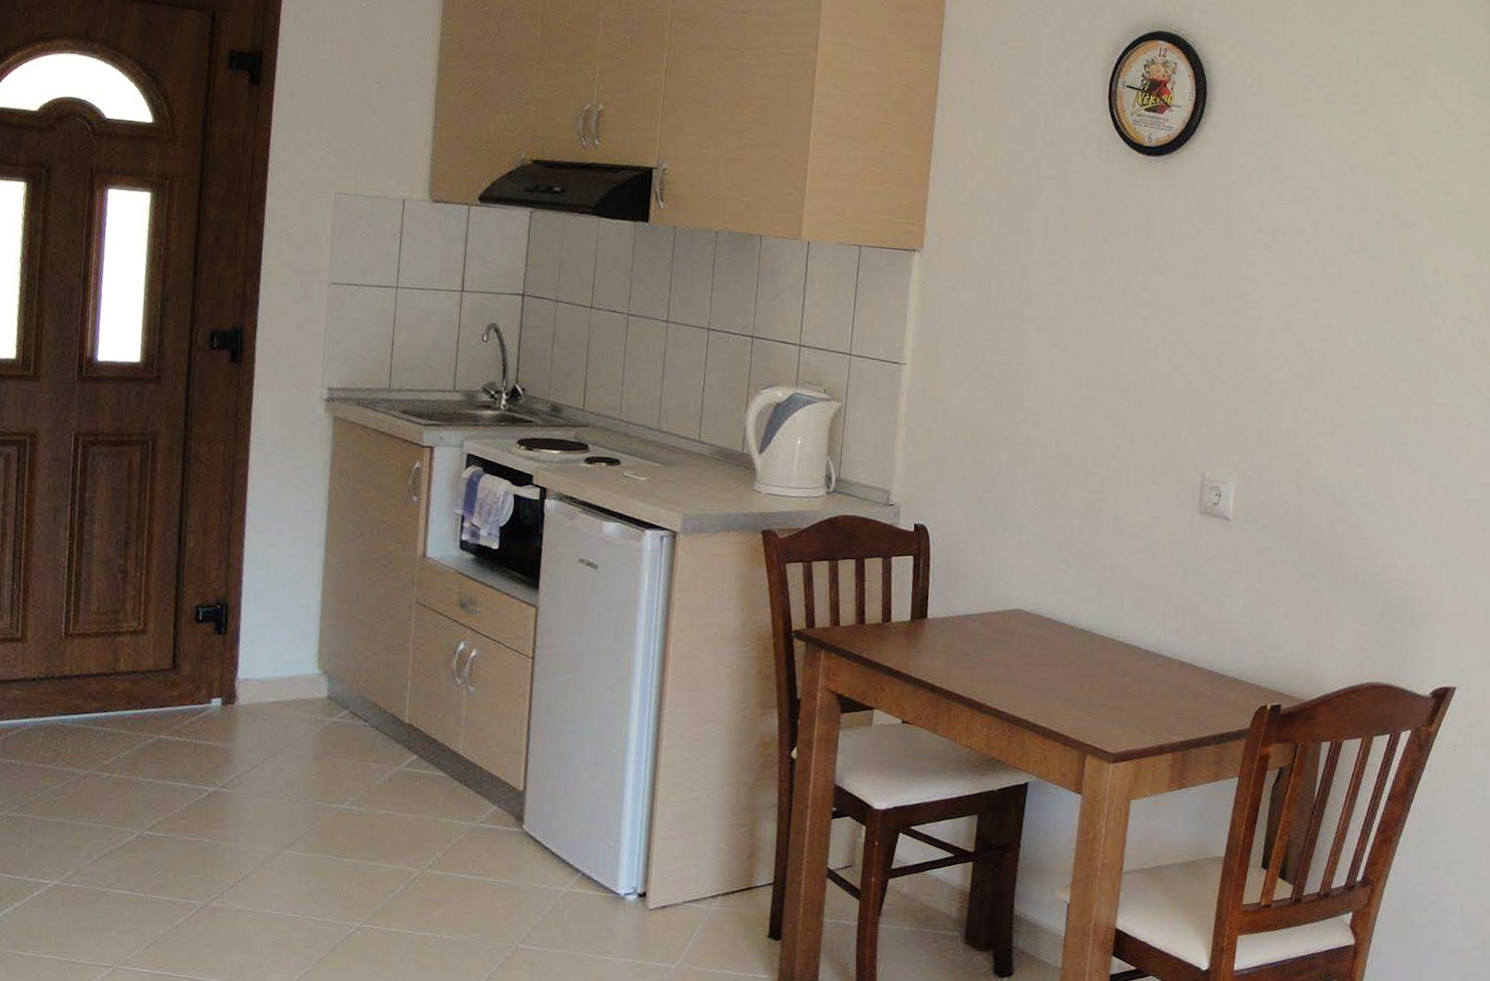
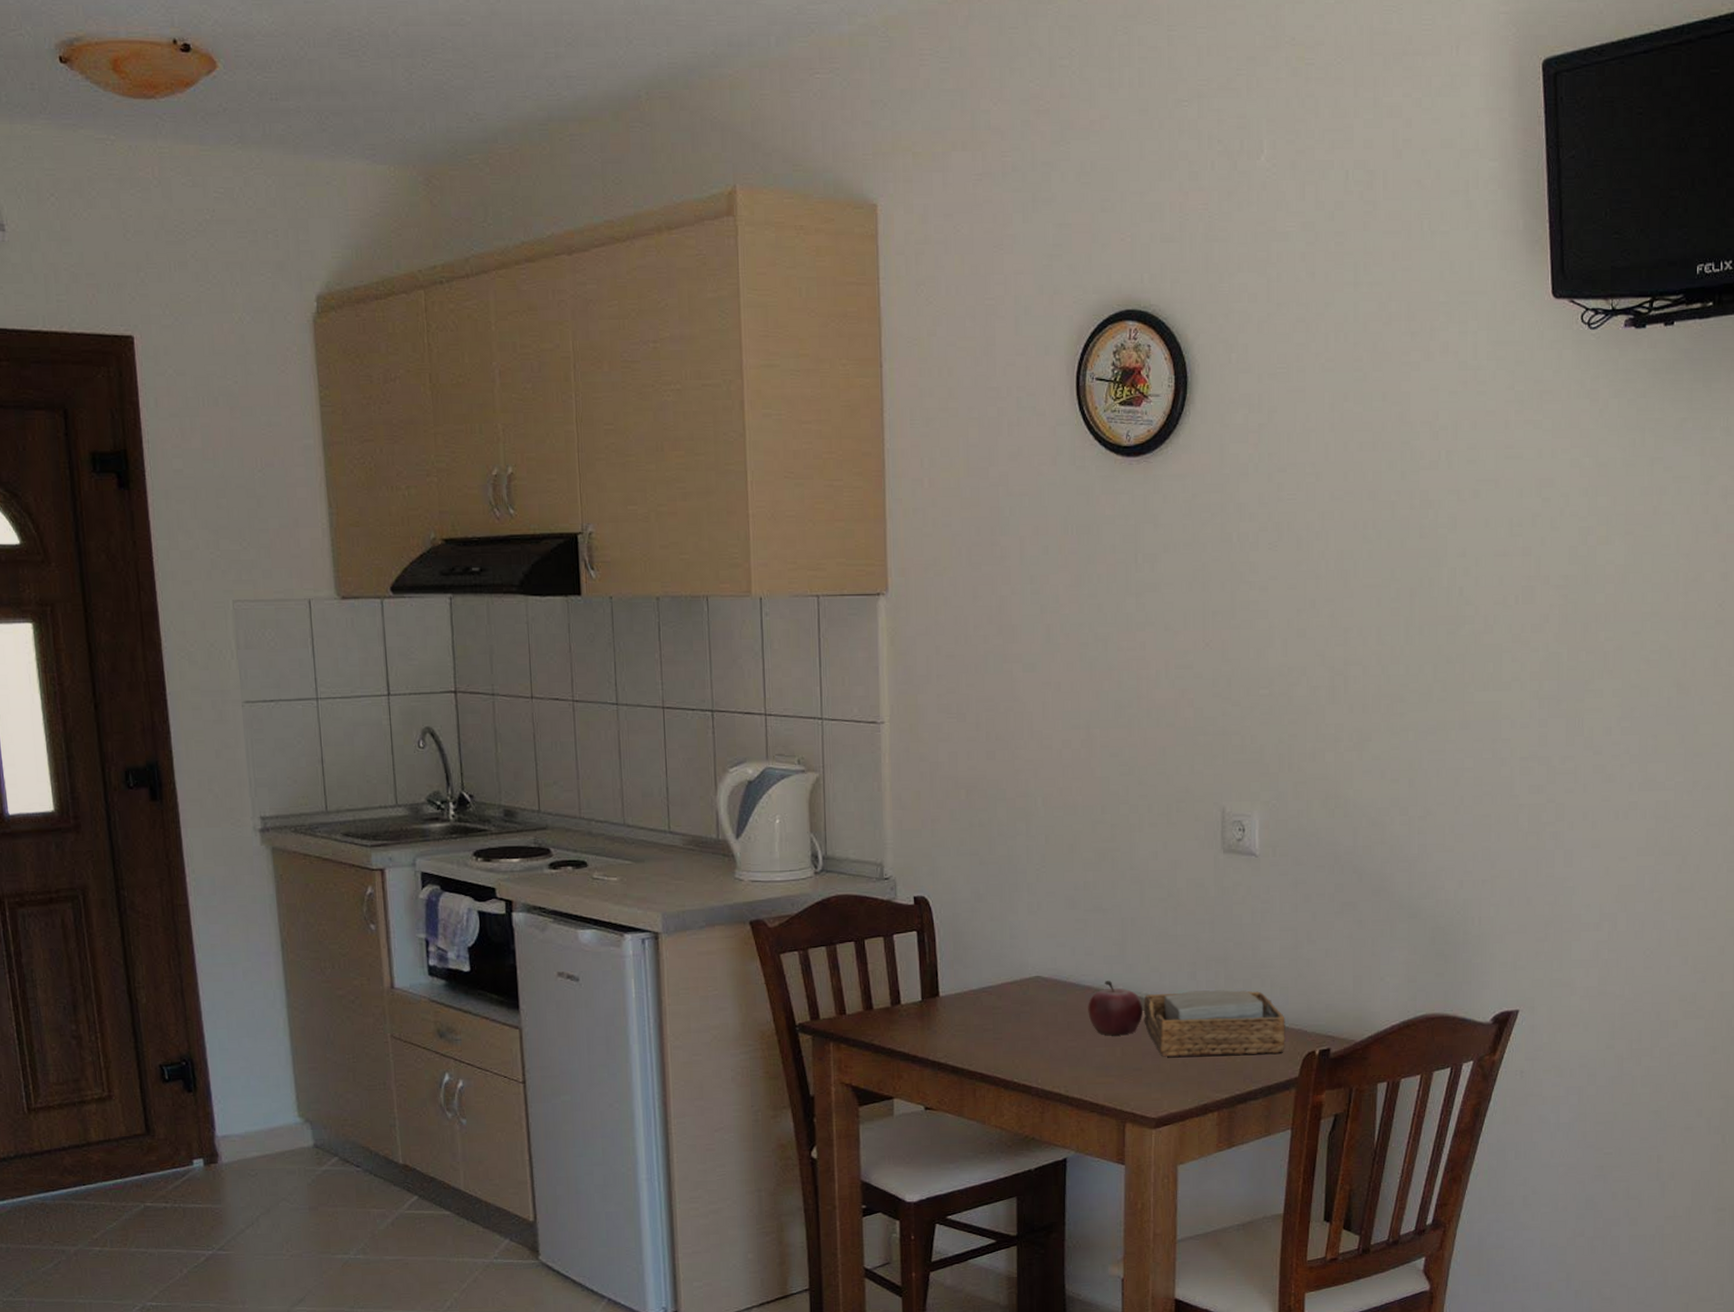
fruit: none [1062,620,1113,672] -> present [1088,981,1144,1036]
napkin holder: none [1112,637,1242,705] -> present [1143,990,1285,1057]

